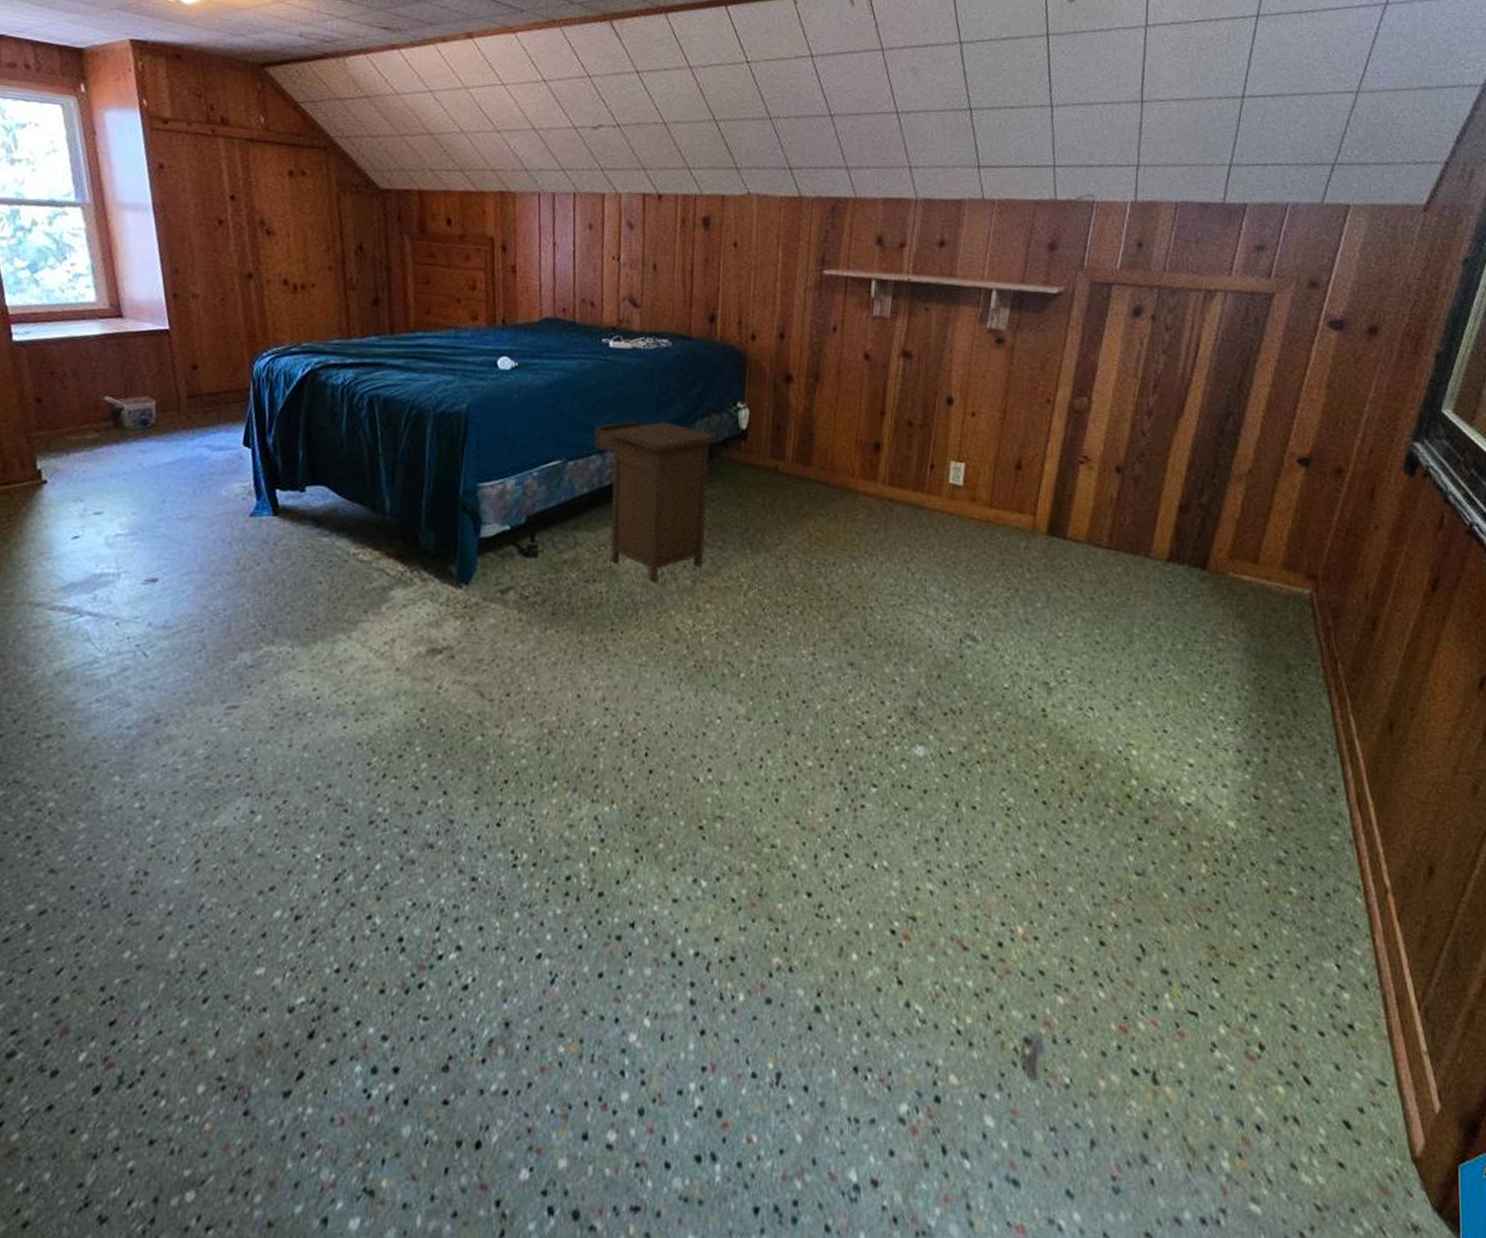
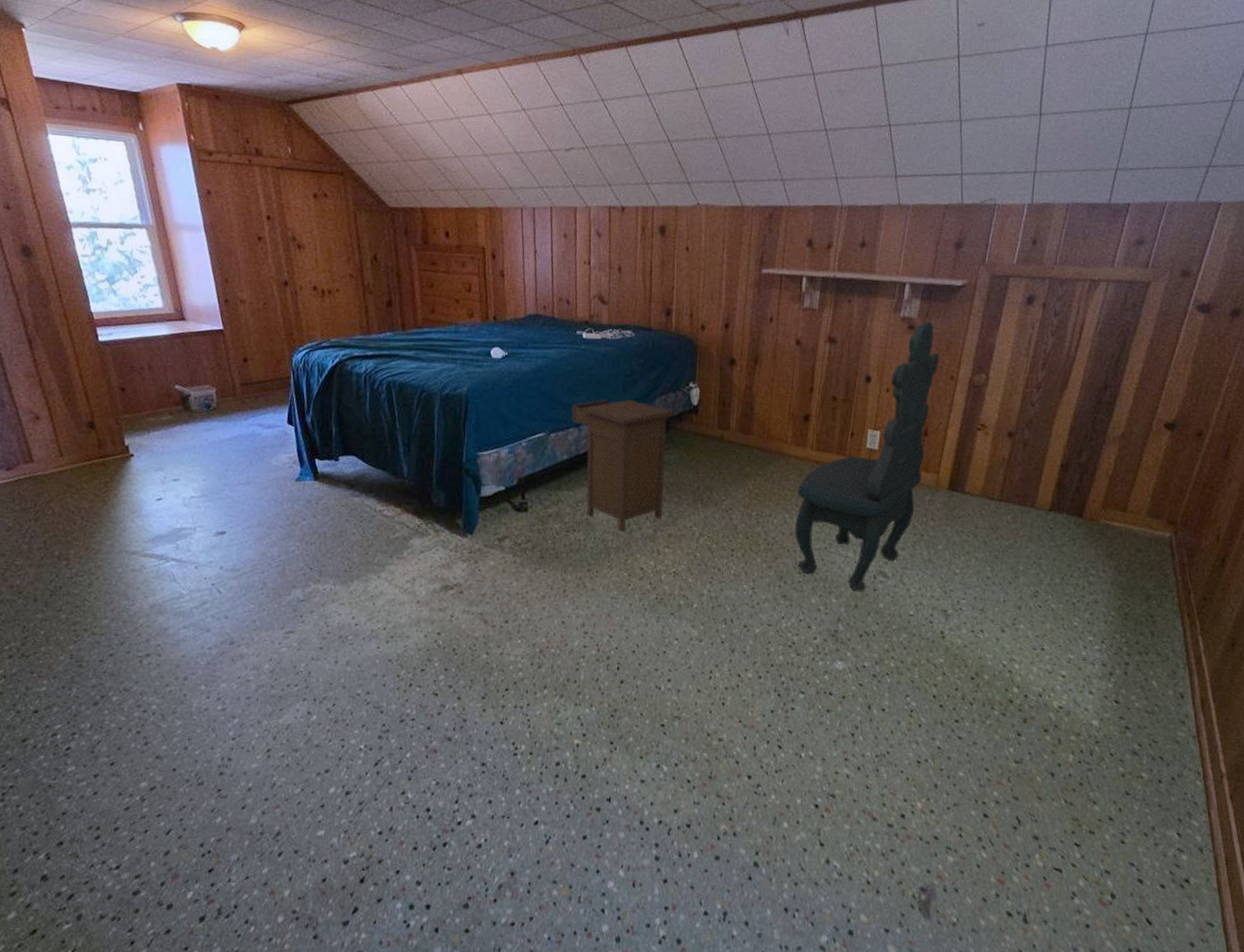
chair: none [864,334,1034,658] -> present [795,321,940,591]

